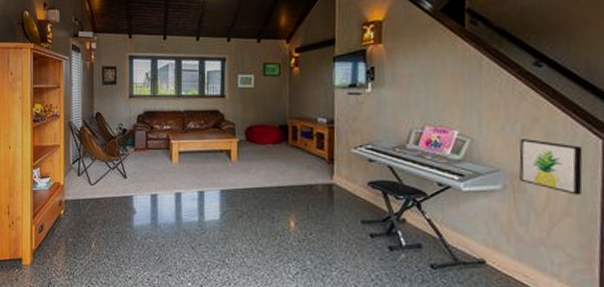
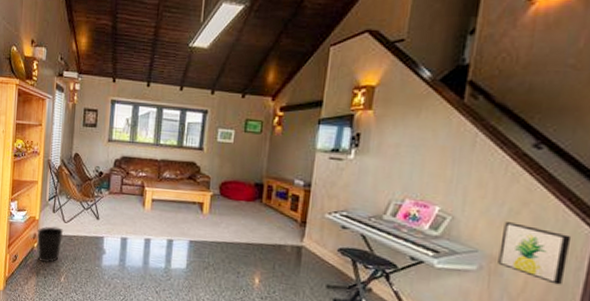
wastebasket: none [62,190,91,229] -> present [37,226,64,263]

